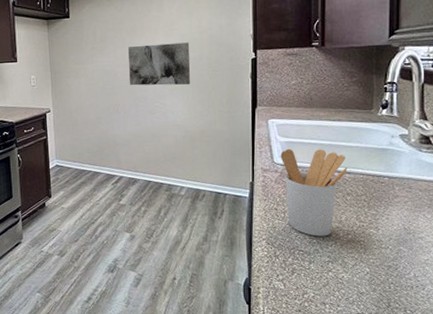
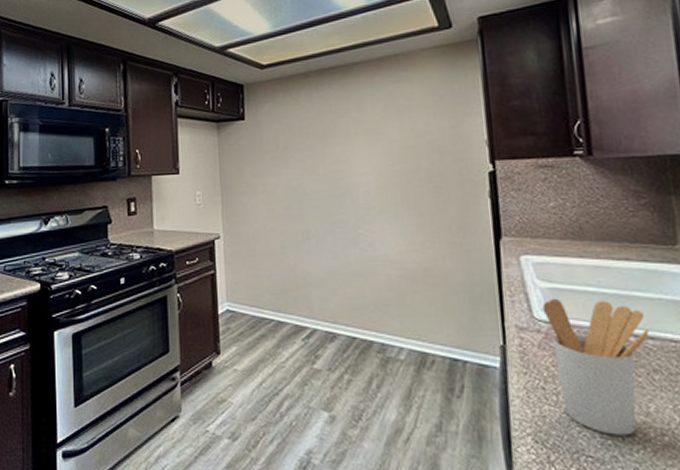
wall art: present [128,42,190,86] -> none [320,150,405,207]

